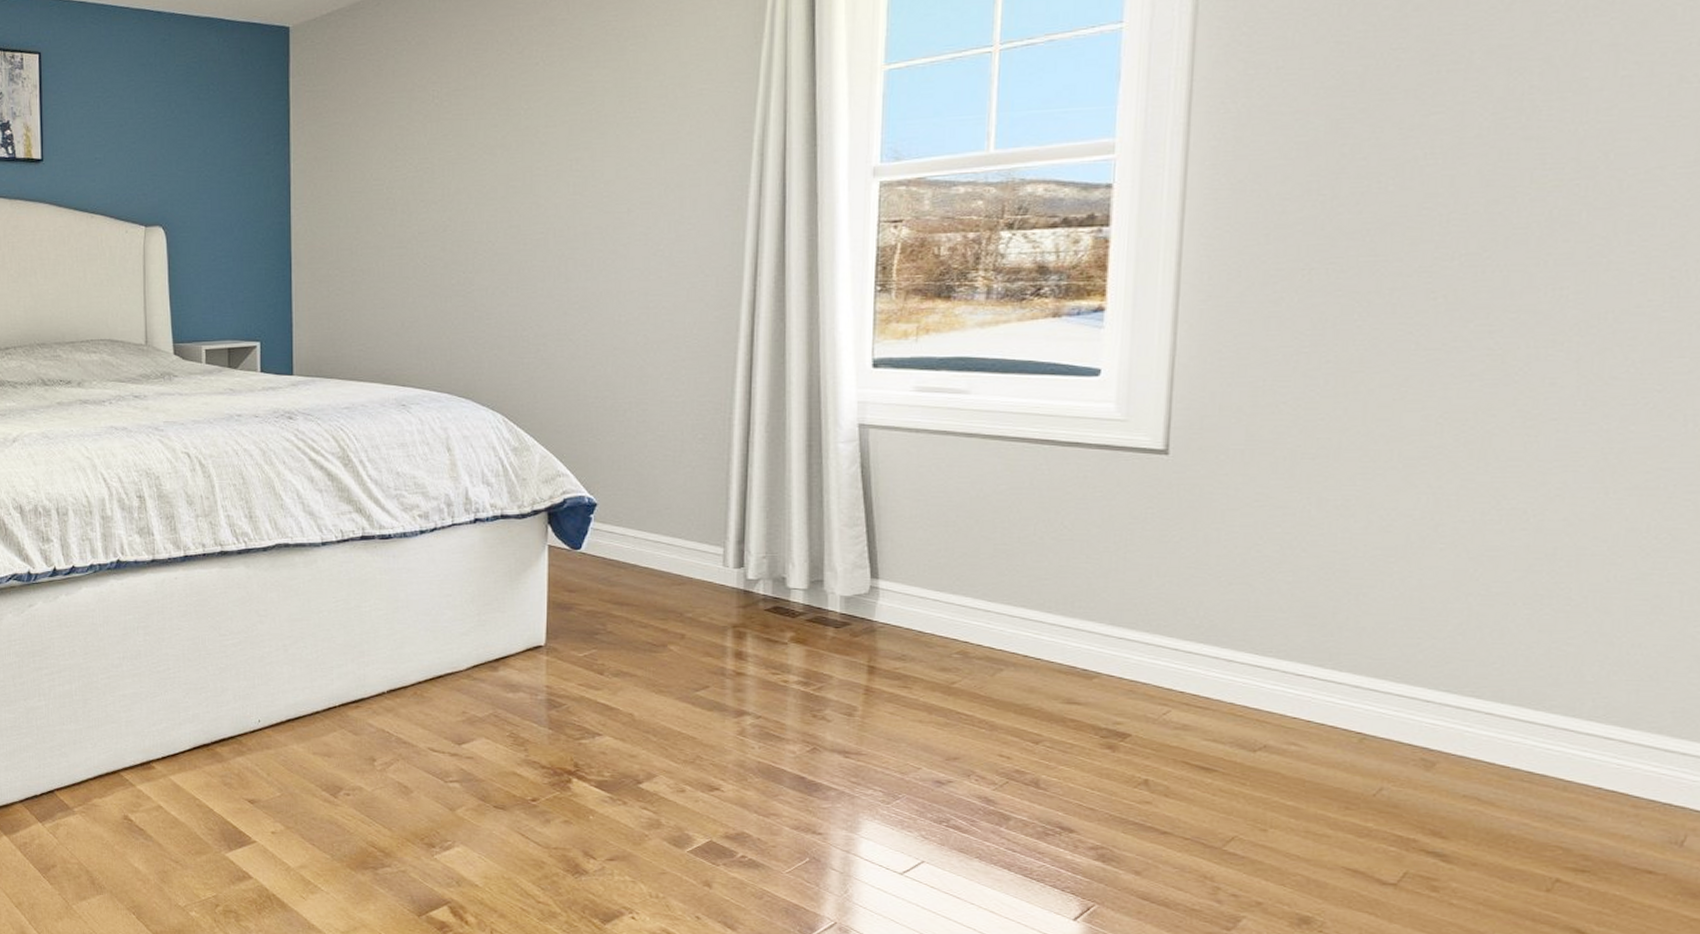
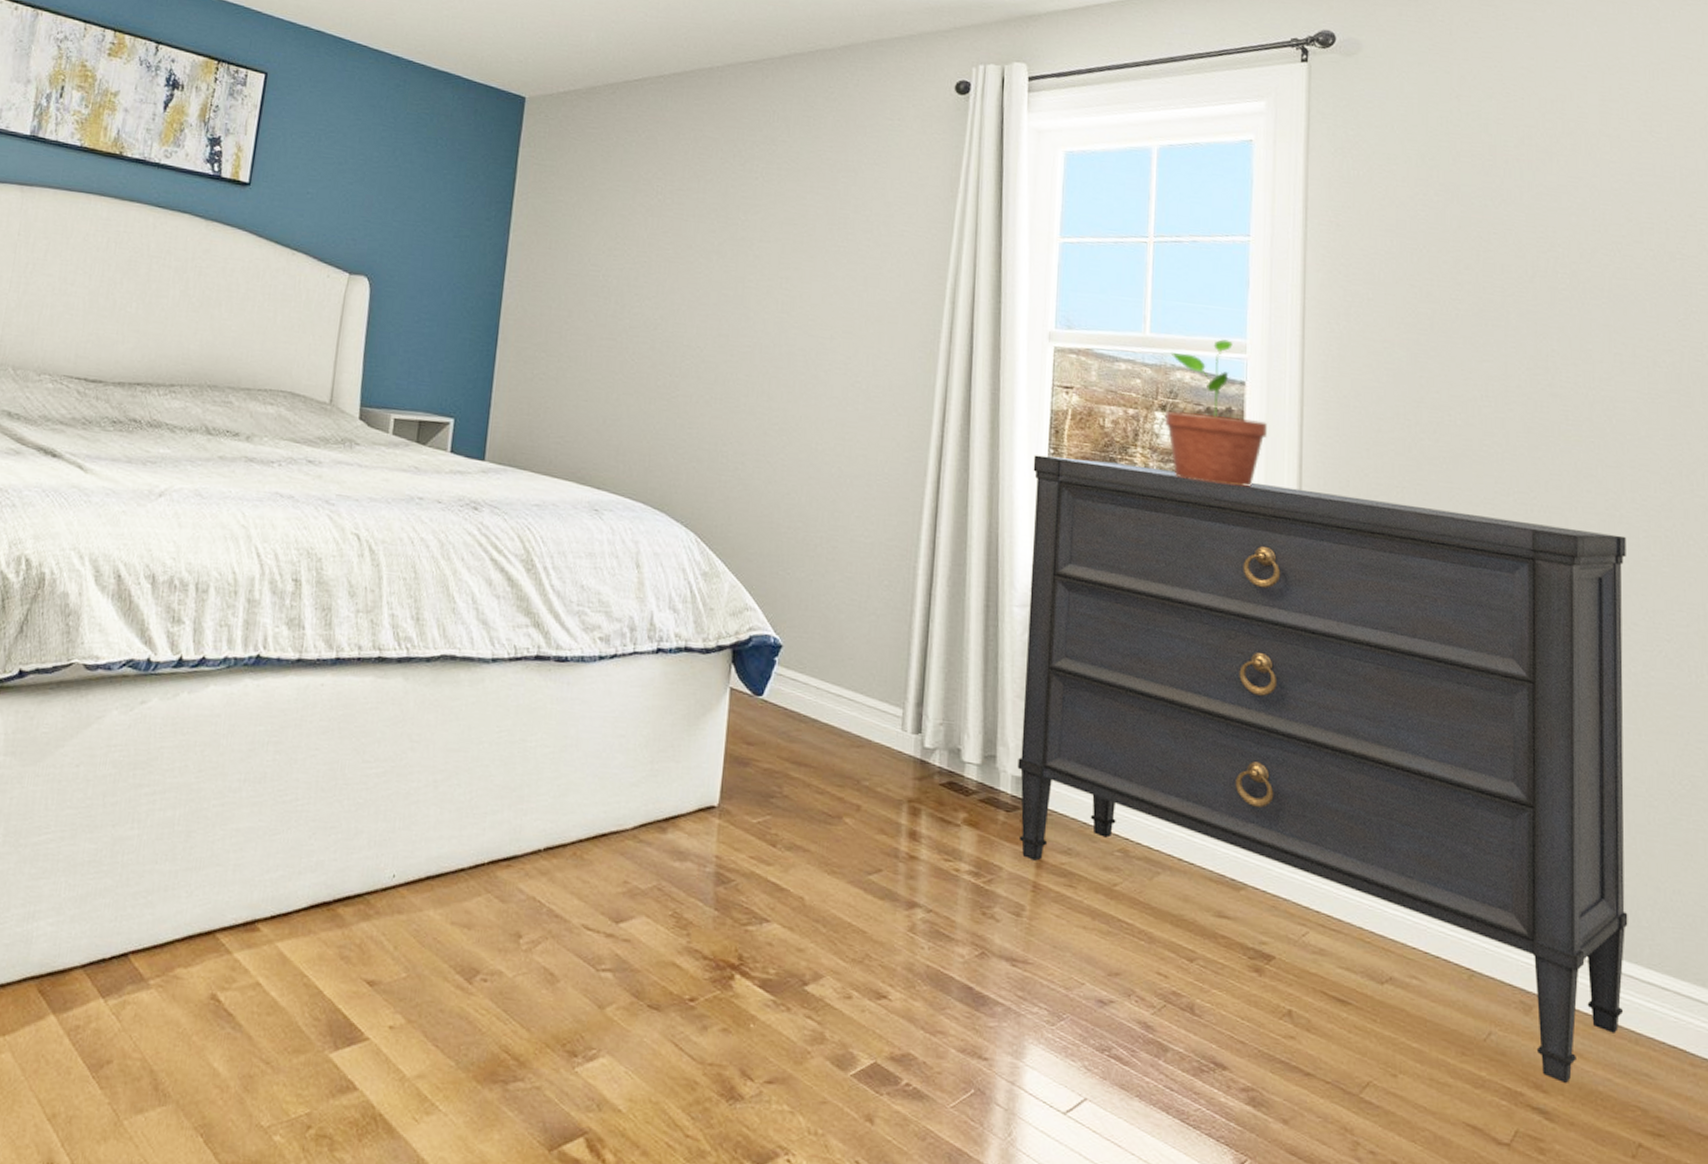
dresser: none [846,284,1613,829] -> present [1017,455,1628,1083]
potted plant: none [1012,142,1138,295] -> present [1165,339,1267,487]

